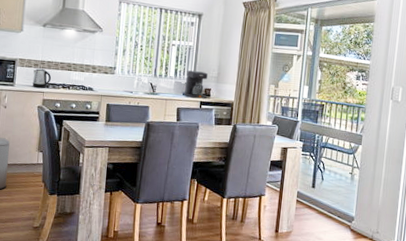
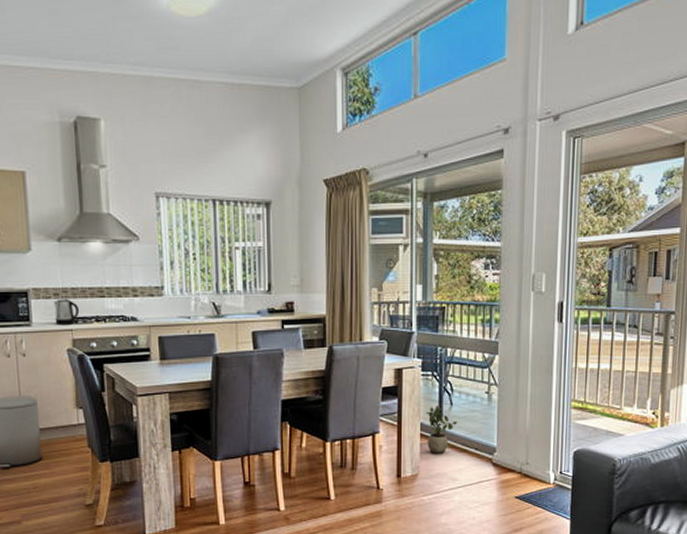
coffee maker: present [184,70,208,99] -> none [258,280,290,317]
potted plant: none [301,179,326,218] -> present [426,406,458,454]

